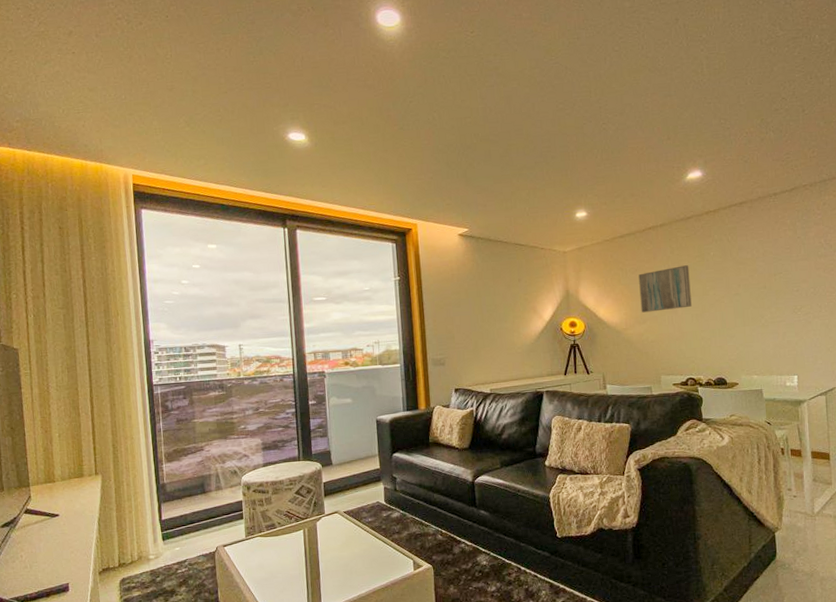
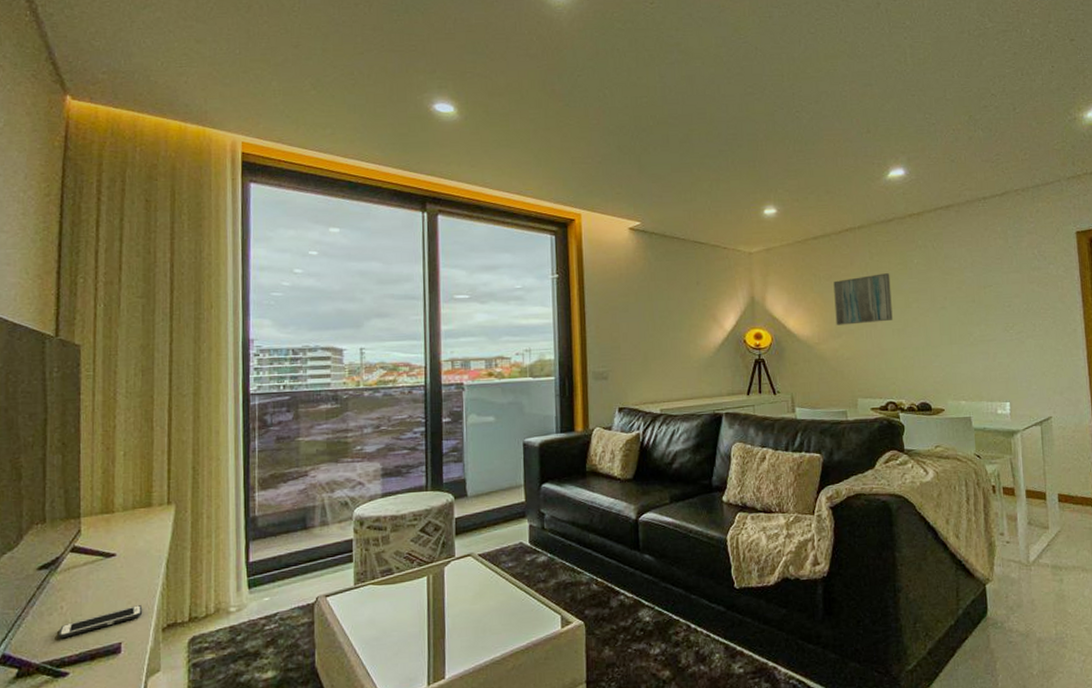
cell phone: none [21,554,83,581] -> present [59,605,143,639]

